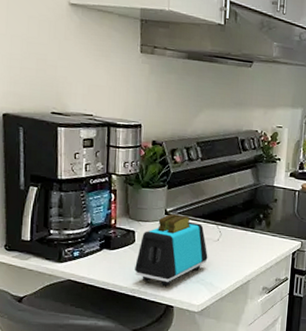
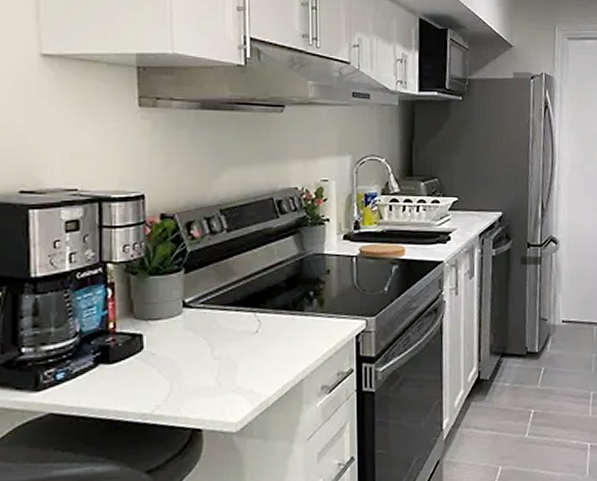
toaster: present [135,213,208,287] -> none [145,304,245,404]

